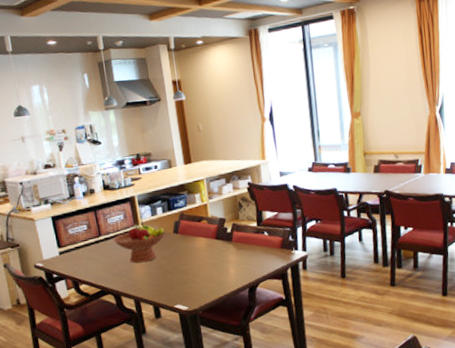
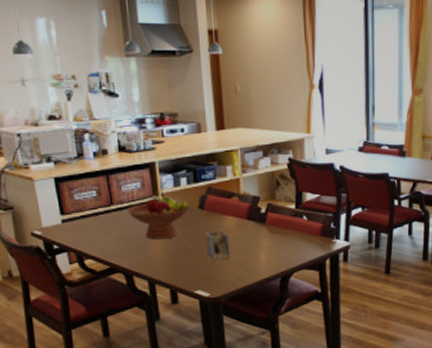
napkin holder: none [180,247,204,277] -> present [205,227,231,260]

